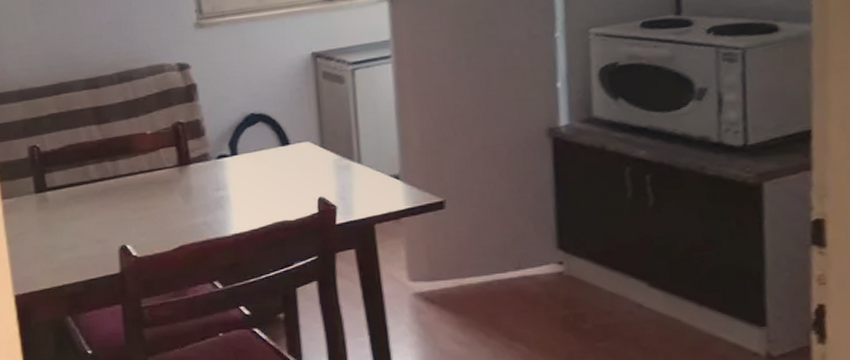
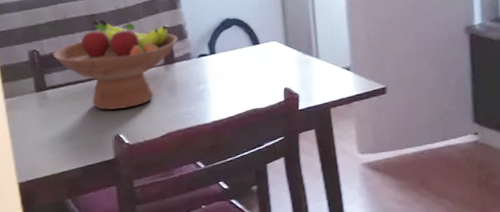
fruit bowl: none [55,111,194,217] -> present [53,18,178,110]

